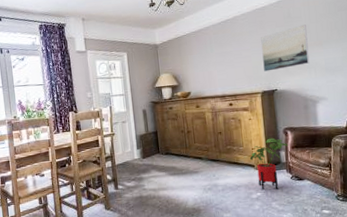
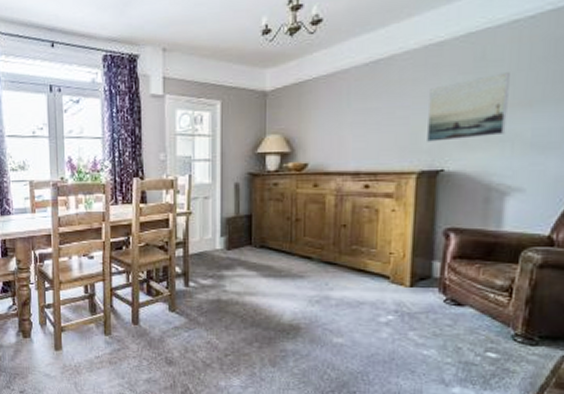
house plant: present [249,138,289,190] -> none [383,240,448,316]

